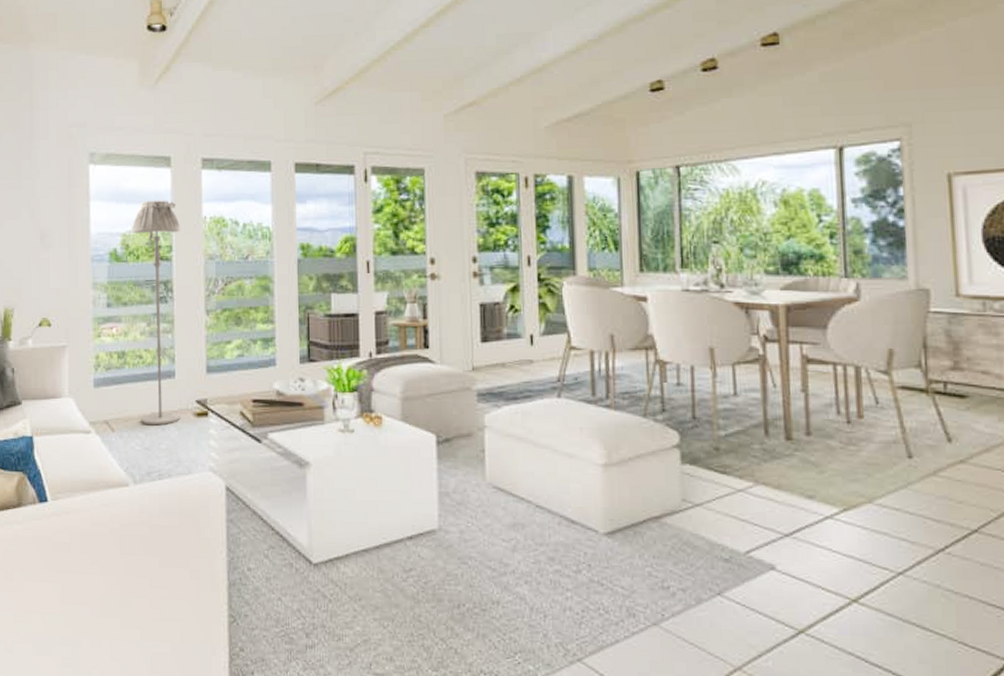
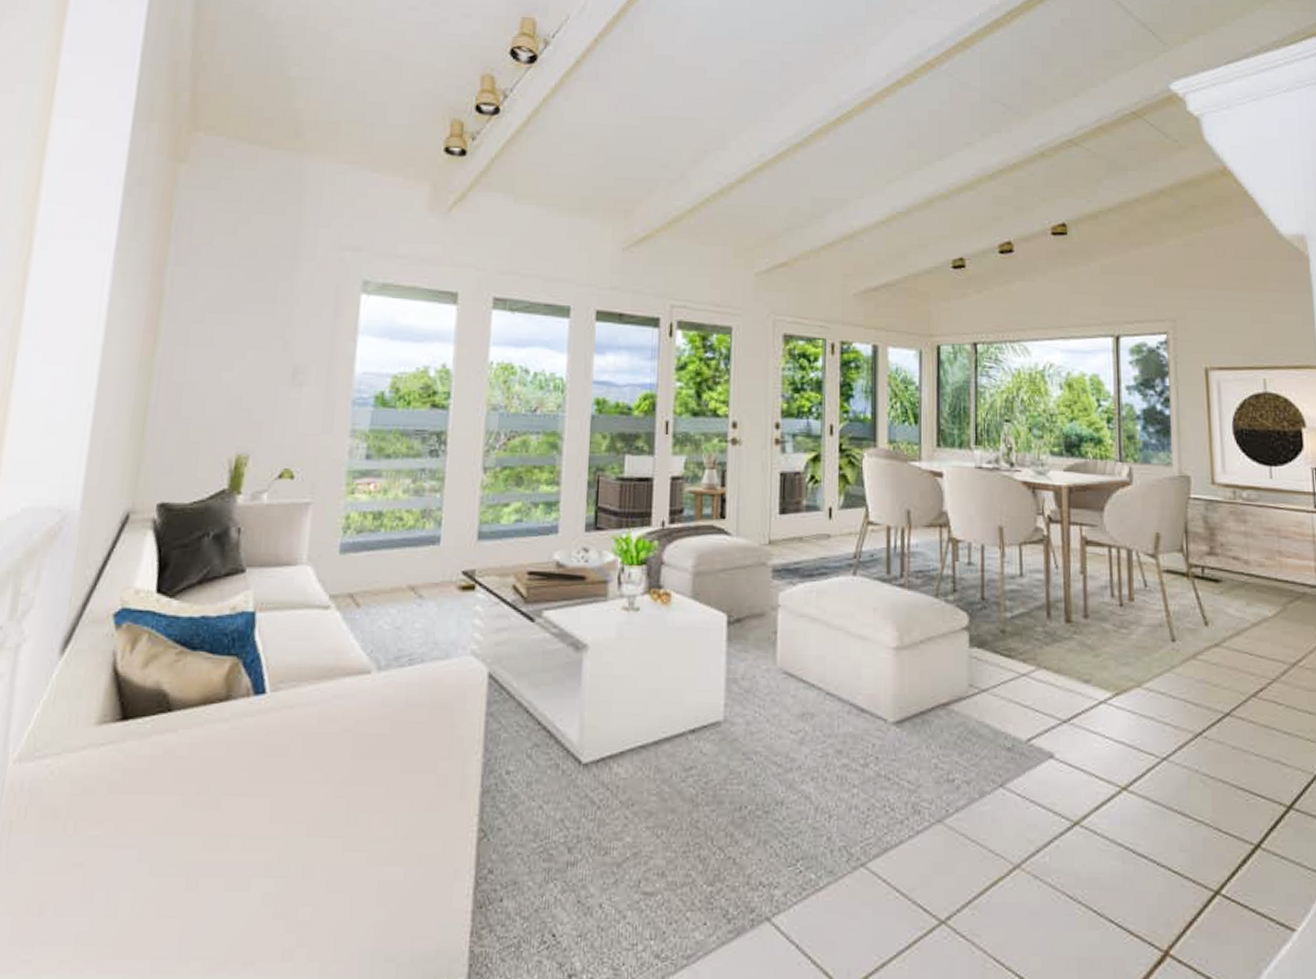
floor lamp: present [131,200,181,426] -> none [393,339,463,601]

